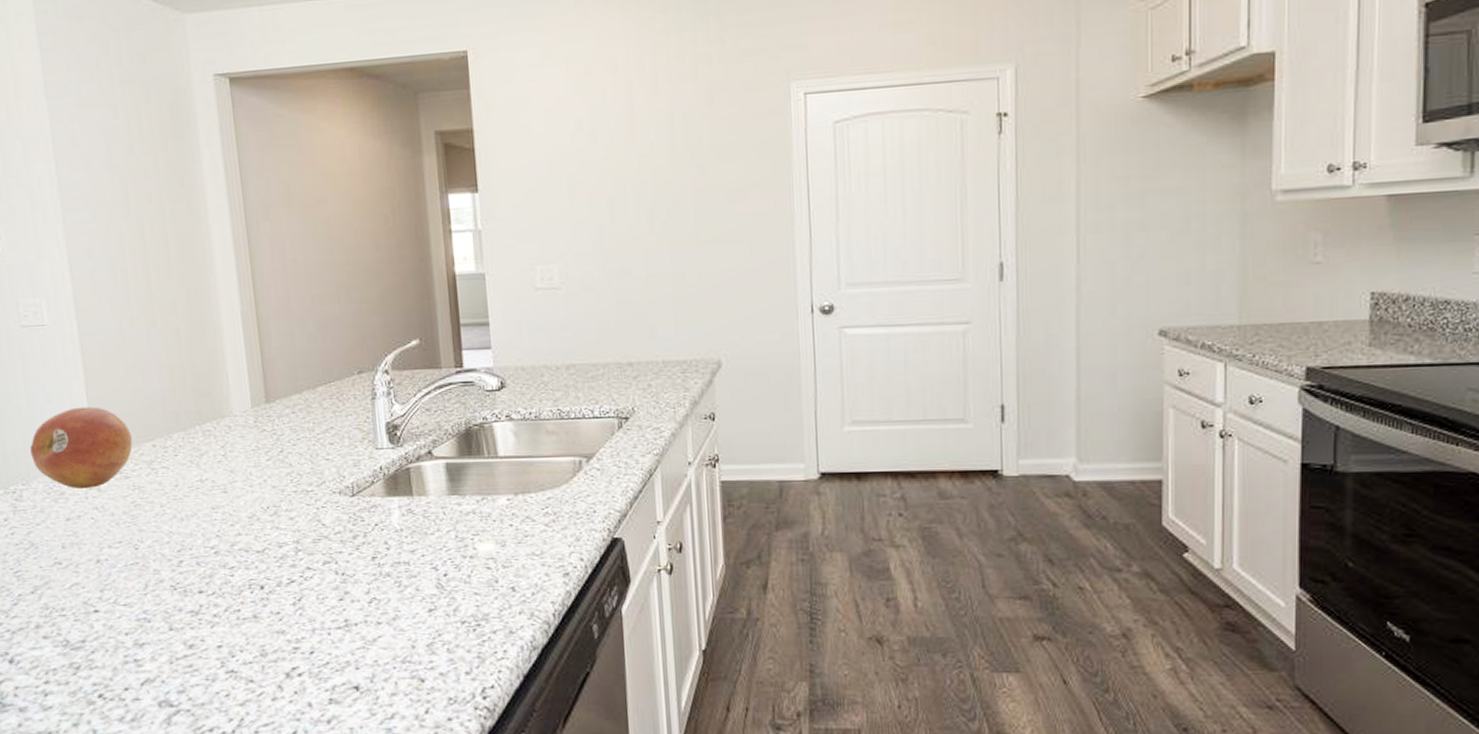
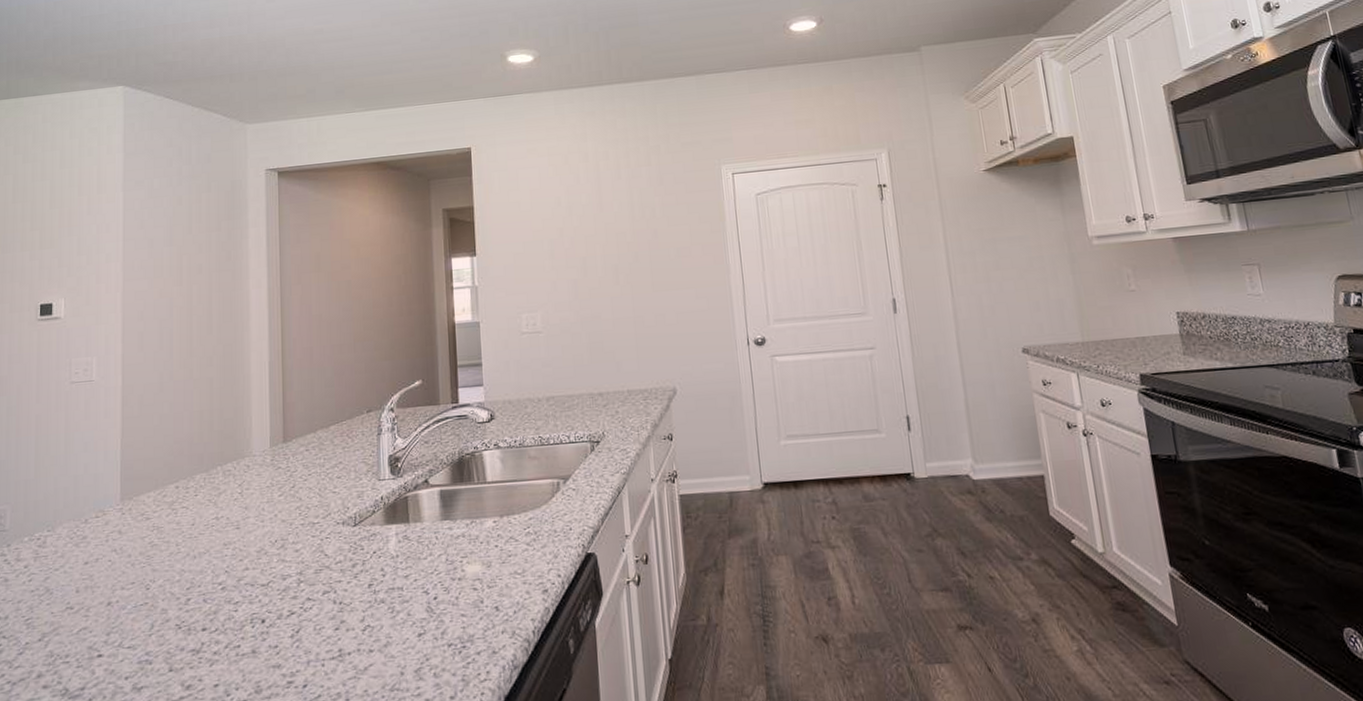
fruit: present [30,407,133,490] -> none [61,453,157,533]

